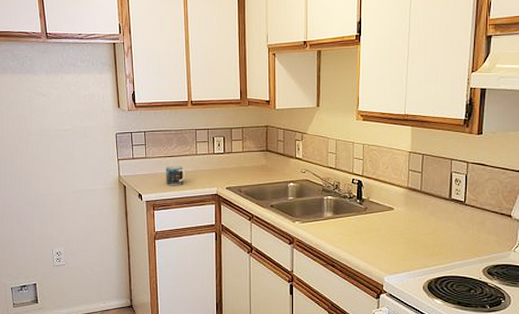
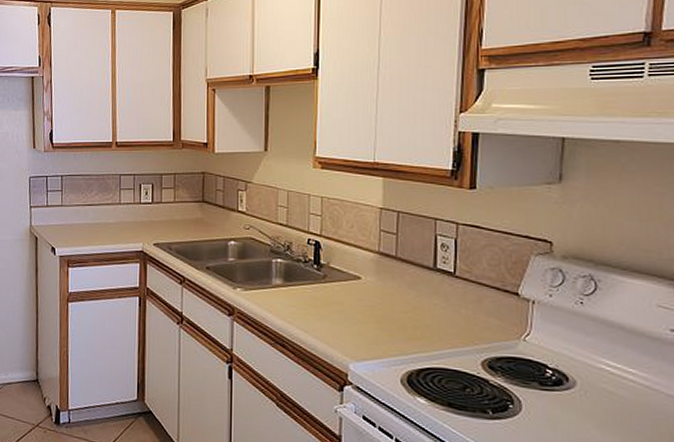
mug: present [166,166,186,186] -> none [83,216,107,240]

